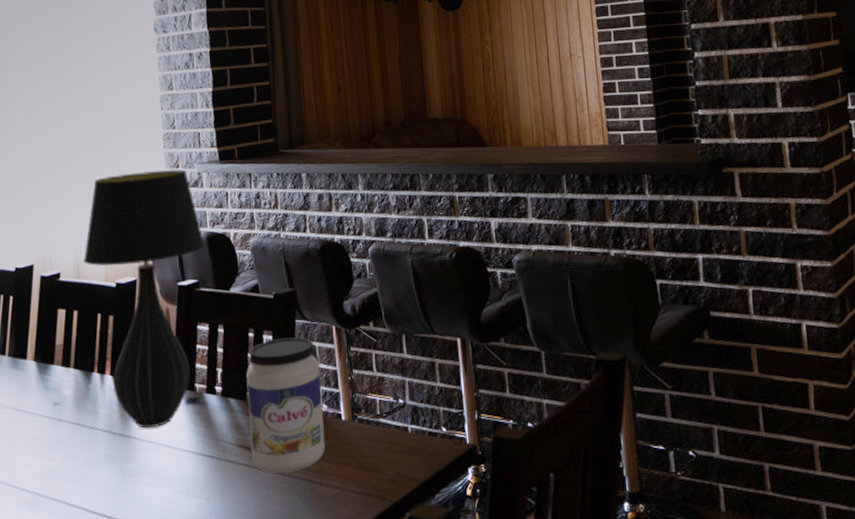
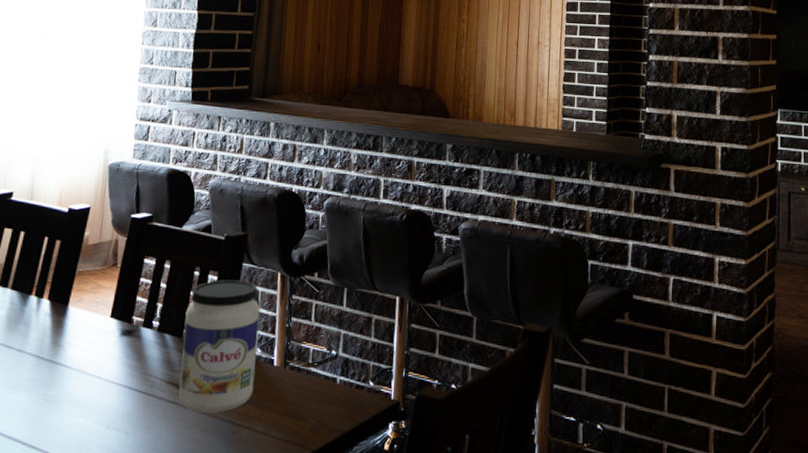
table lamp: present [83,169,206,429] -> none [38,101,165,357]

